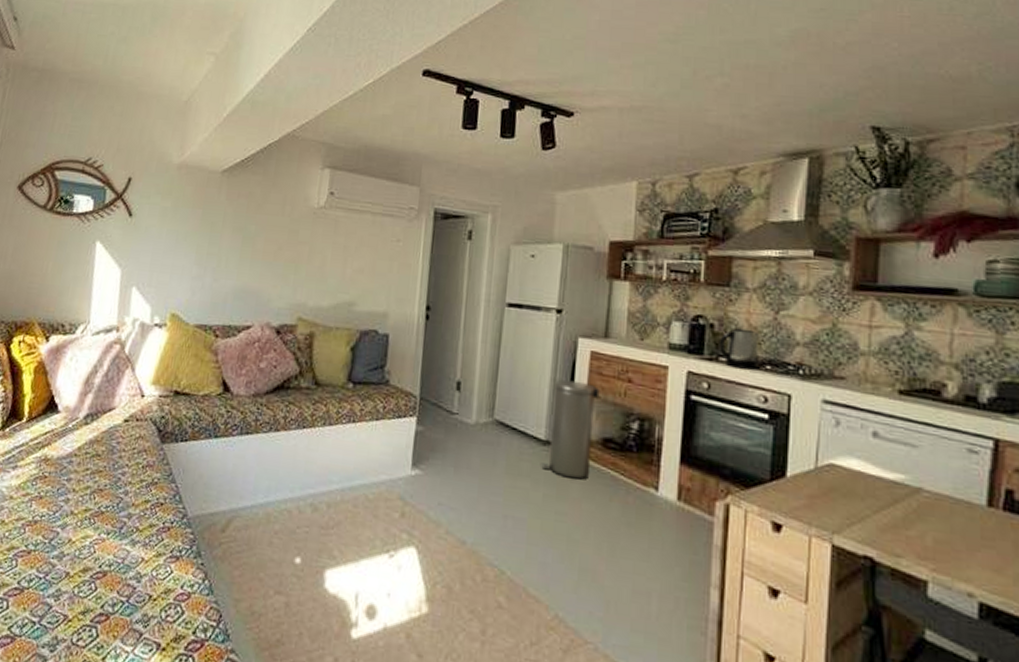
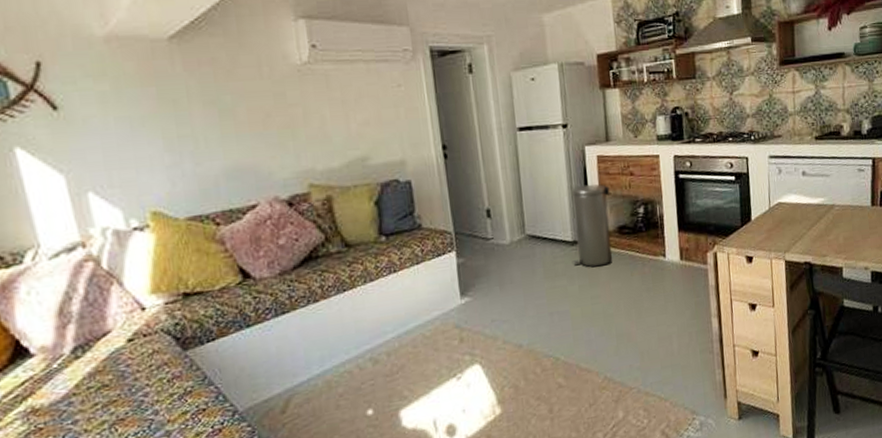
kettle: present [718,328,759,370] -> none [693,111,723,145]

